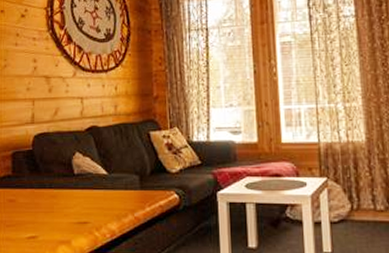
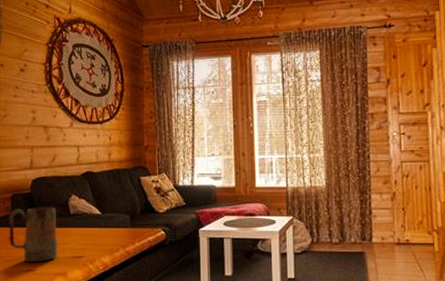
mug: none [10,166,61,229] -> present [9,207,58,263]

